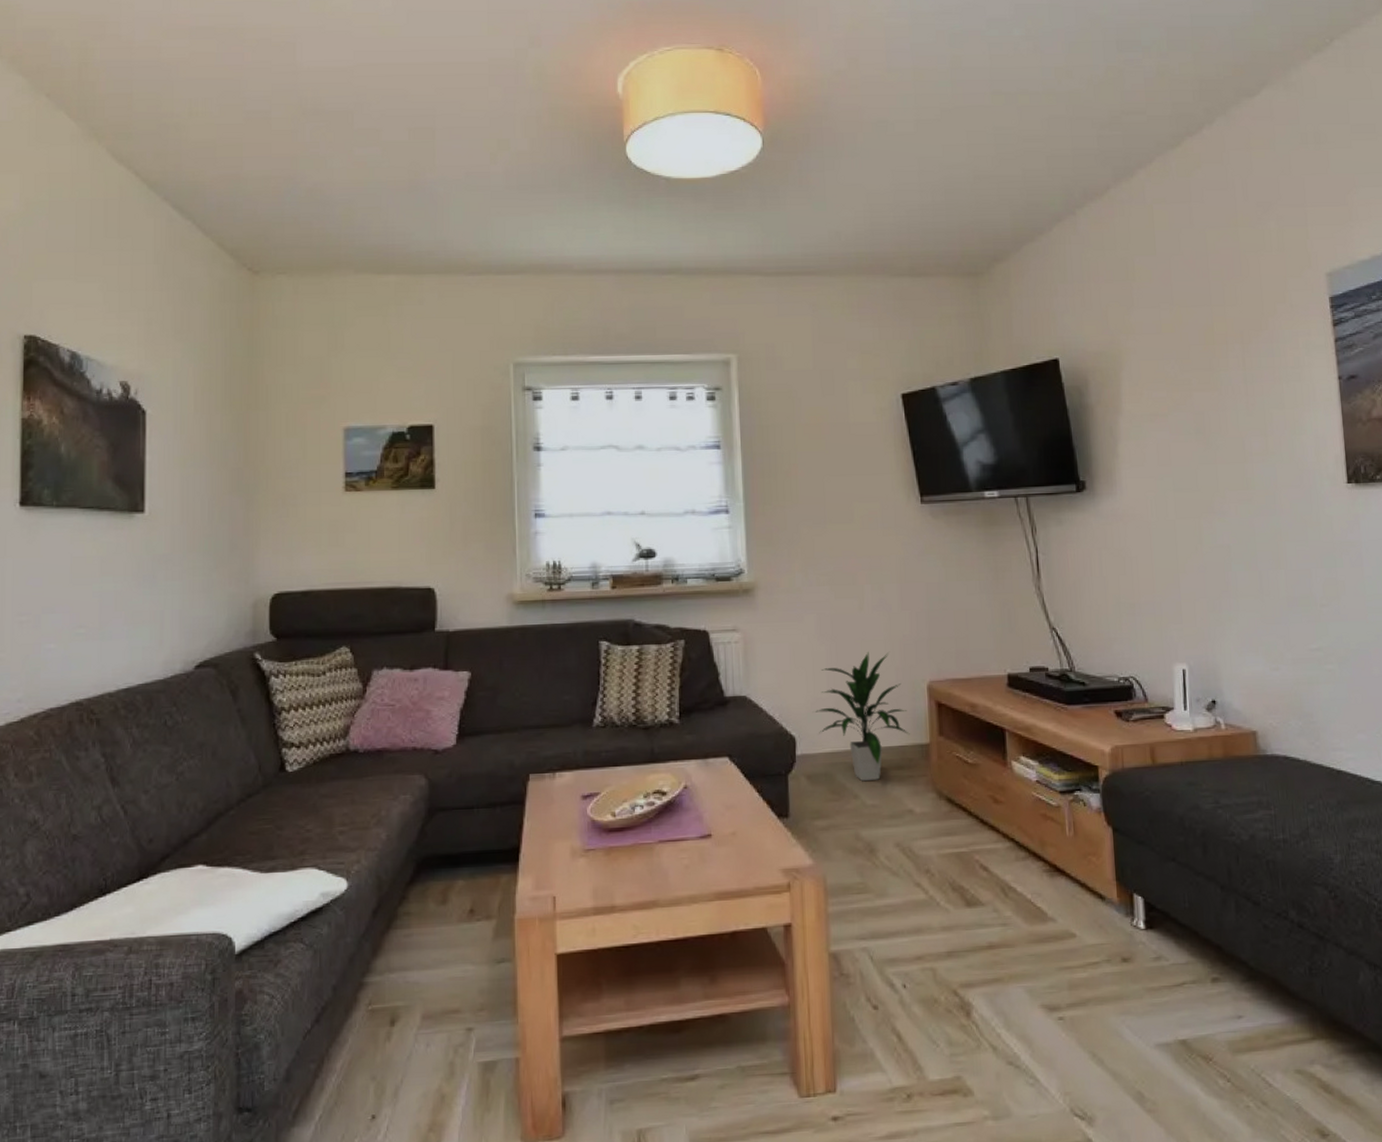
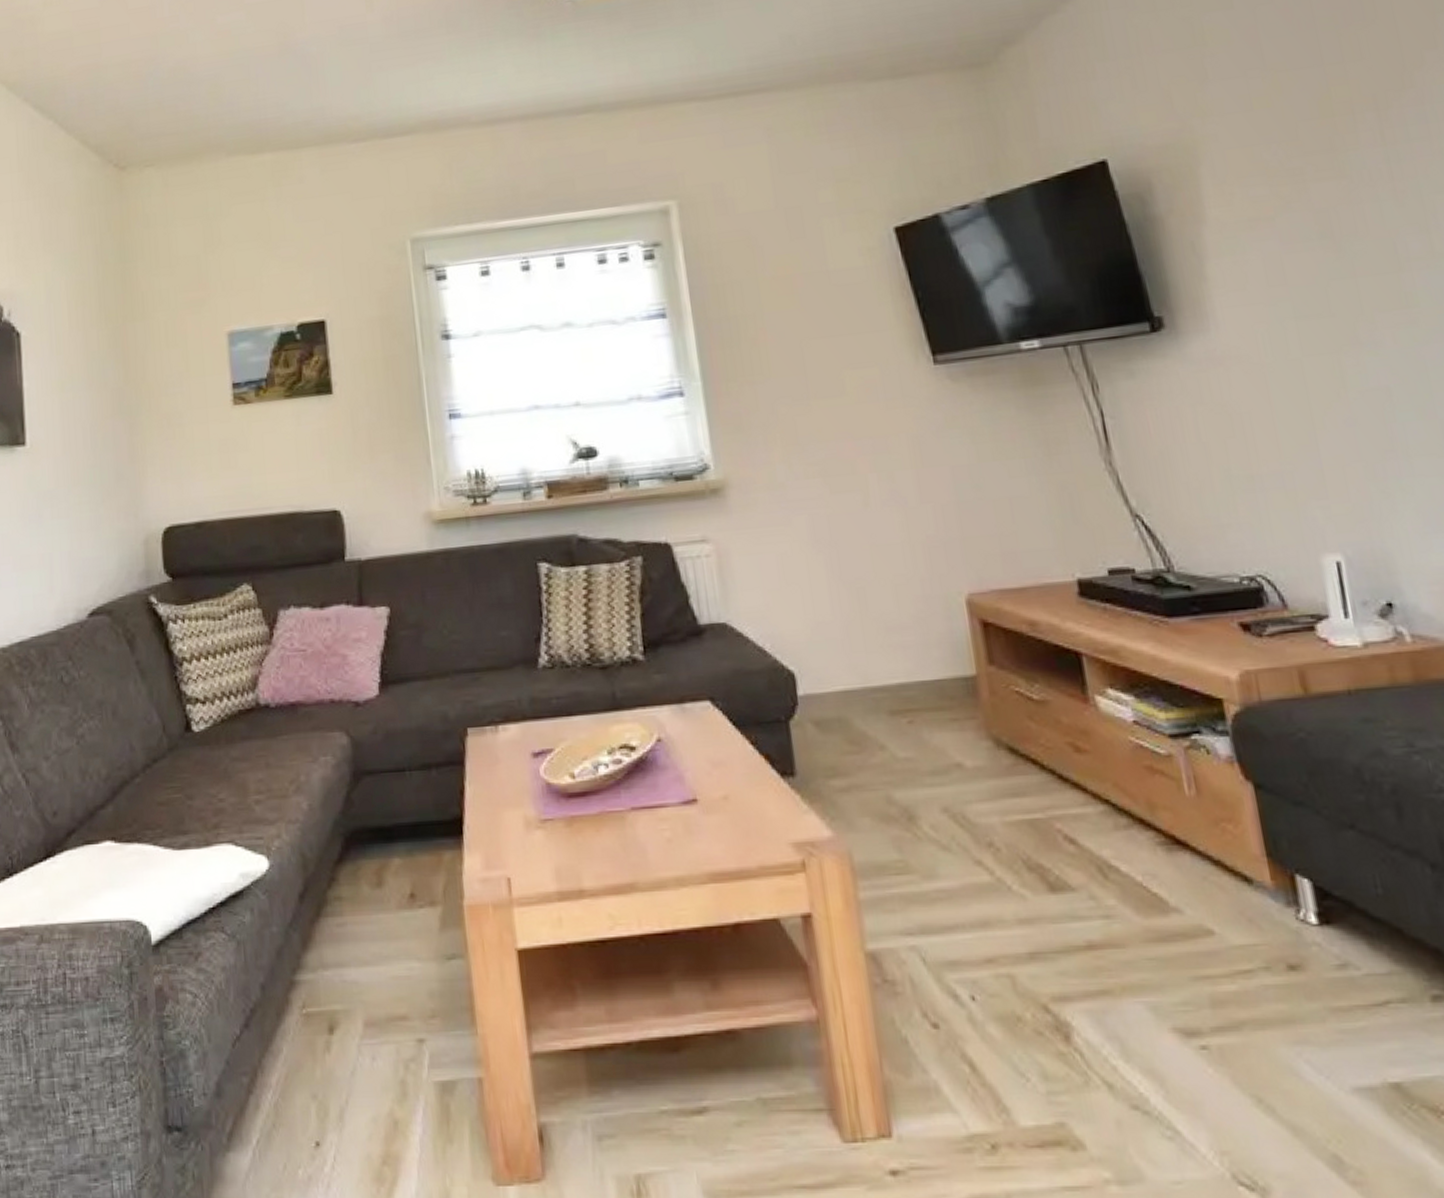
indoor plant: present [816,652,910,781] -> none [818,559,948,727]

